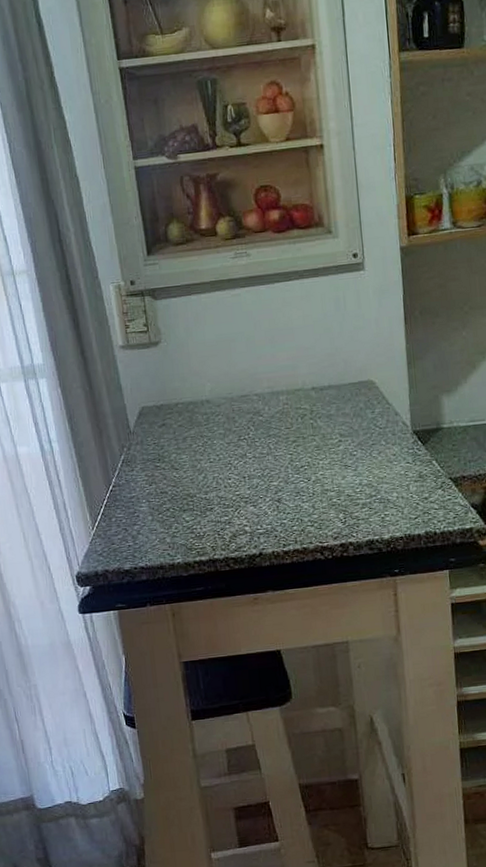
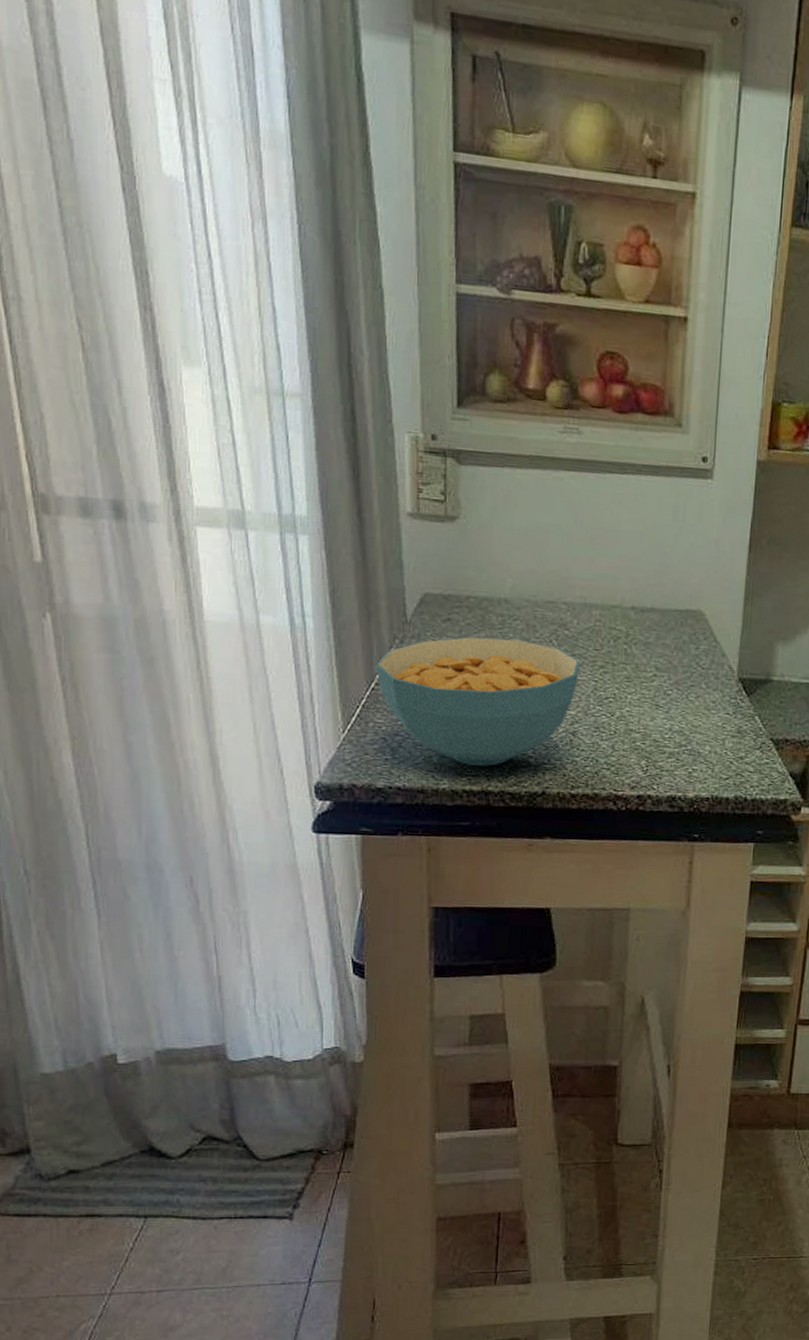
cereal bowl: none [111,431,276,541] -> present [375,637,581,766]

